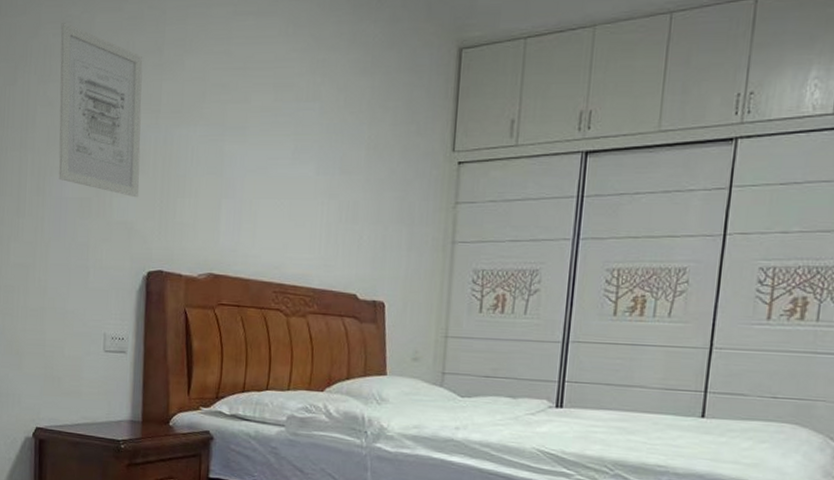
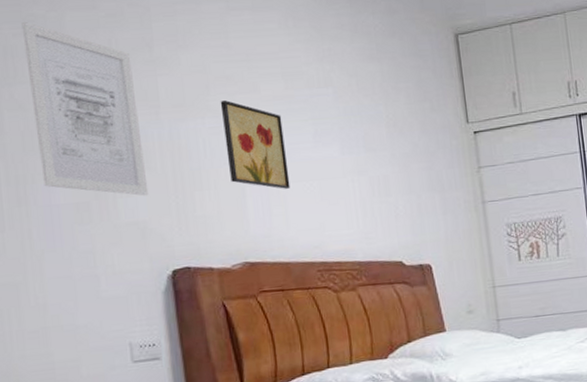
wall art: none [210,109,266,205] -> present [220,100,291,189]

